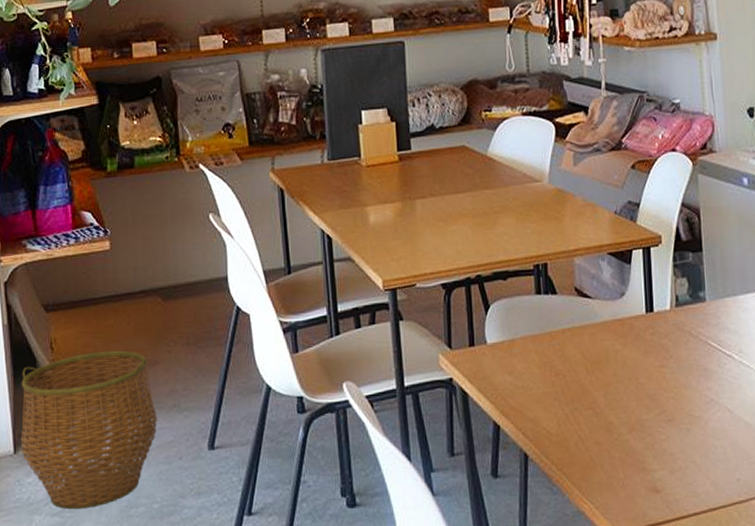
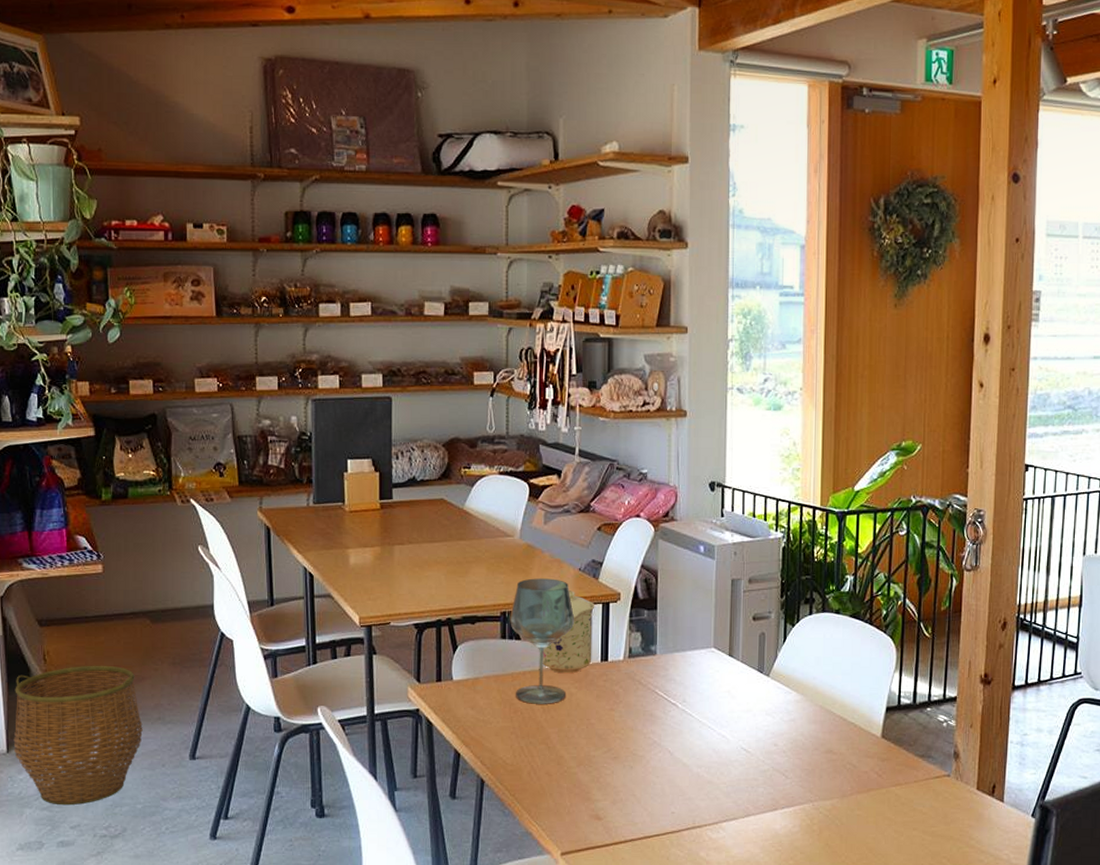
wine glass: none [544,224,615,365] -> present [510,578,575,704]
mug: none [582,236,636,329] -> present [542,590,595,674]

